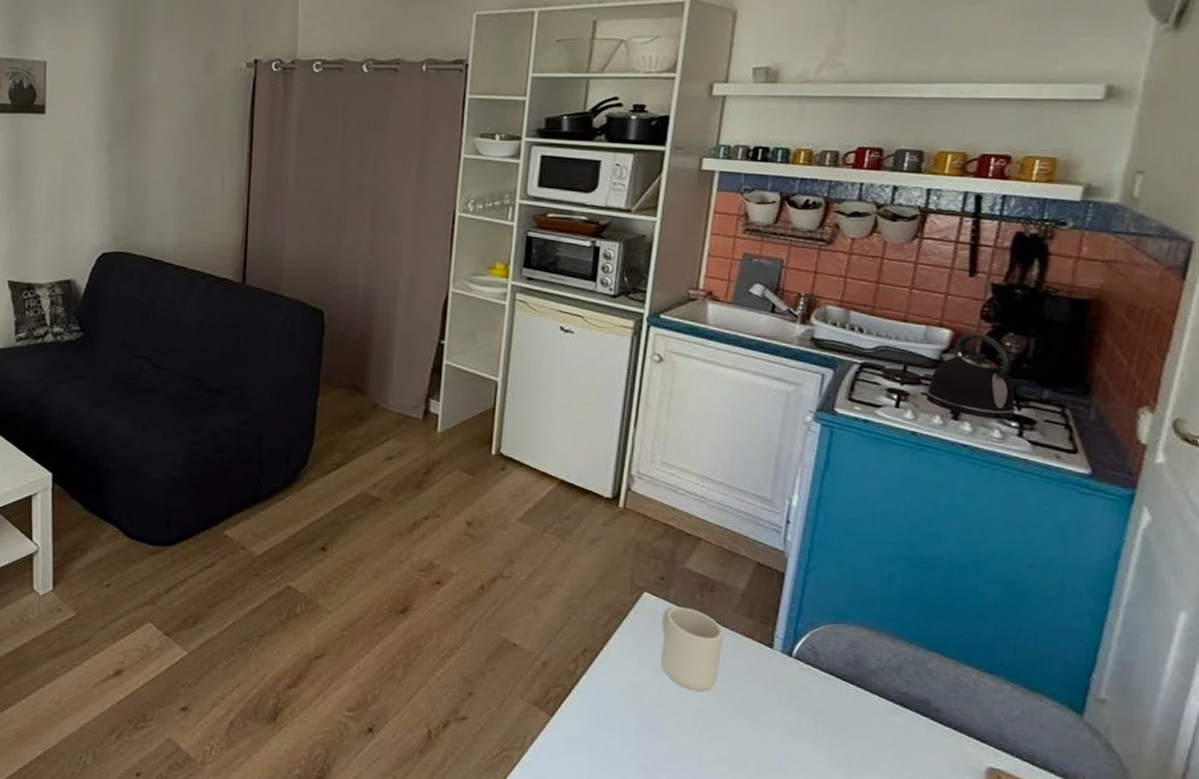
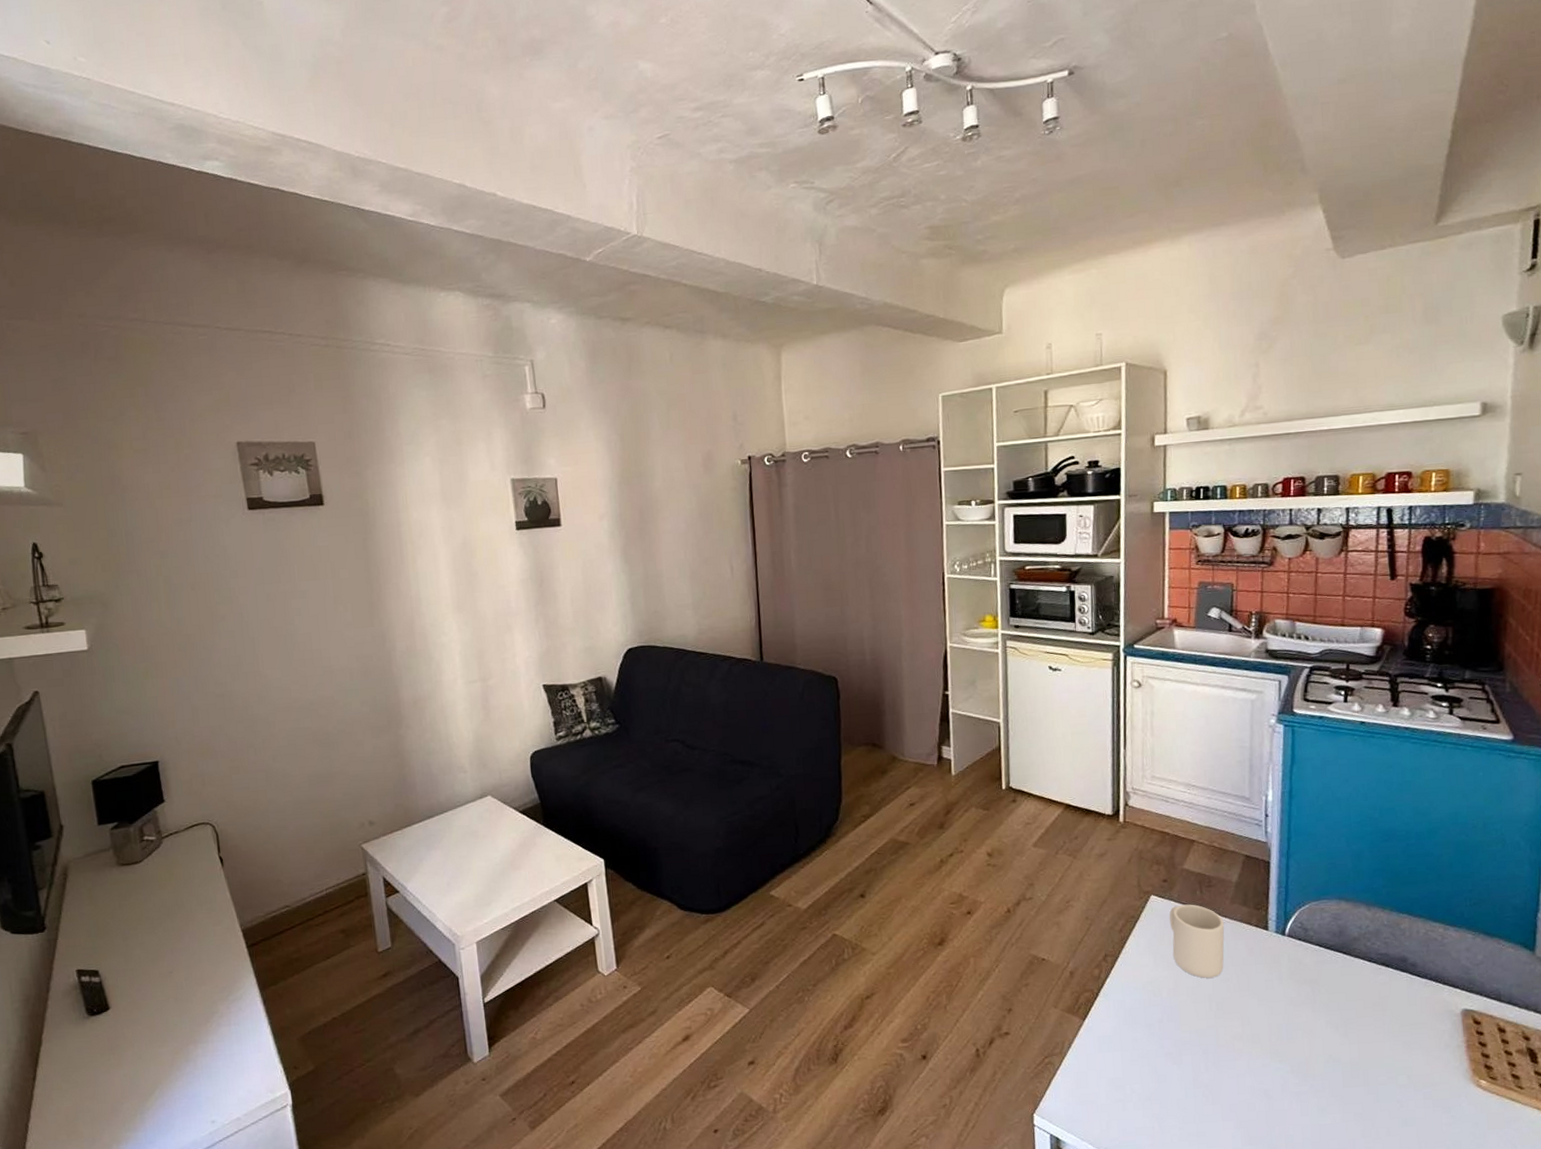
kettle: present [926,333,1016,420] -> none [1368,628,1444,703]

